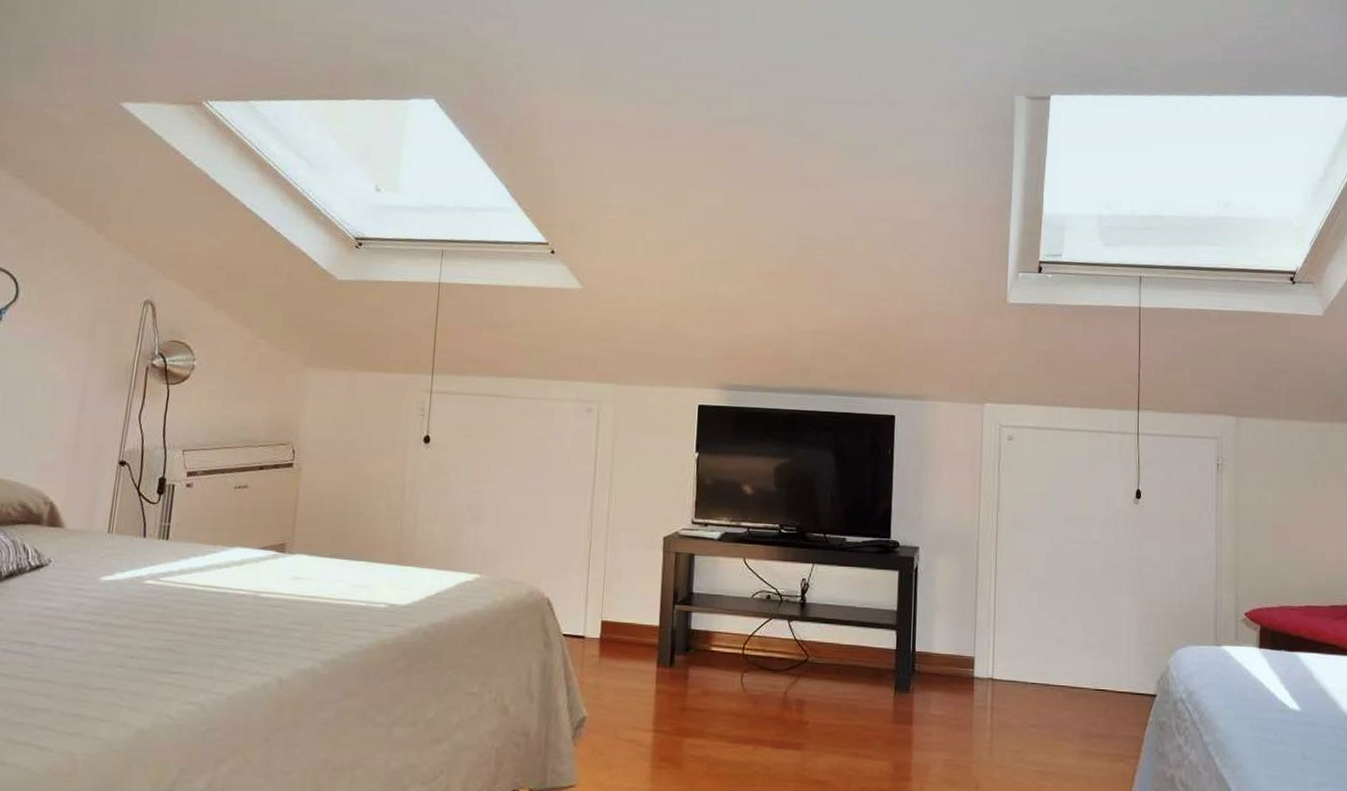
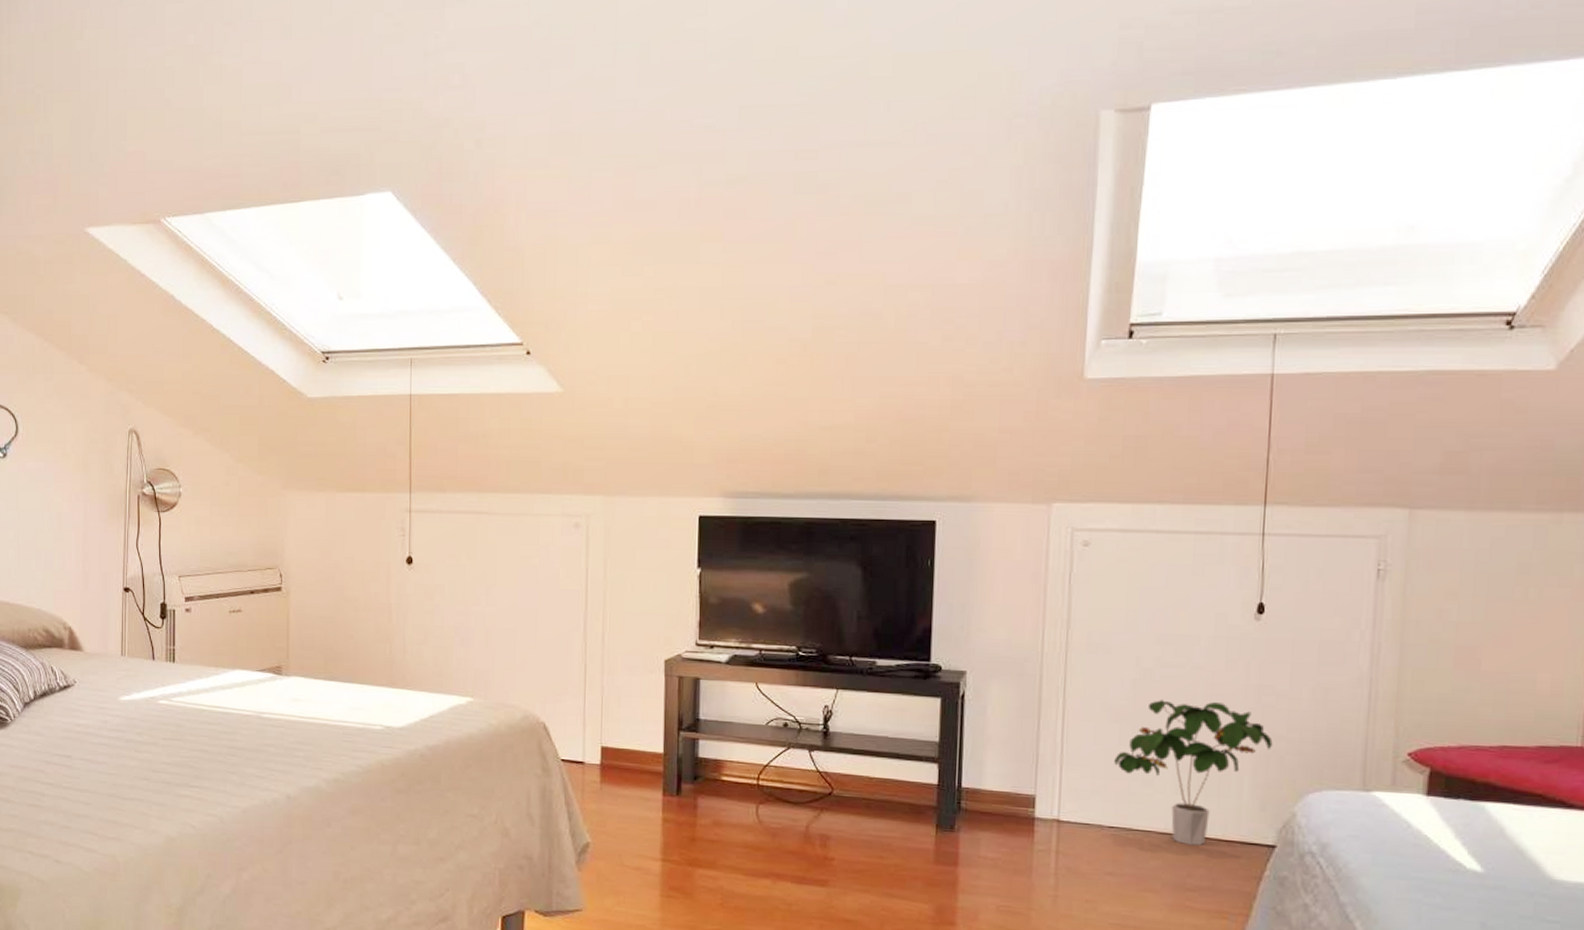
potted plant: none [1035,571,1151,697] -> present [1114,700,1273,846]

